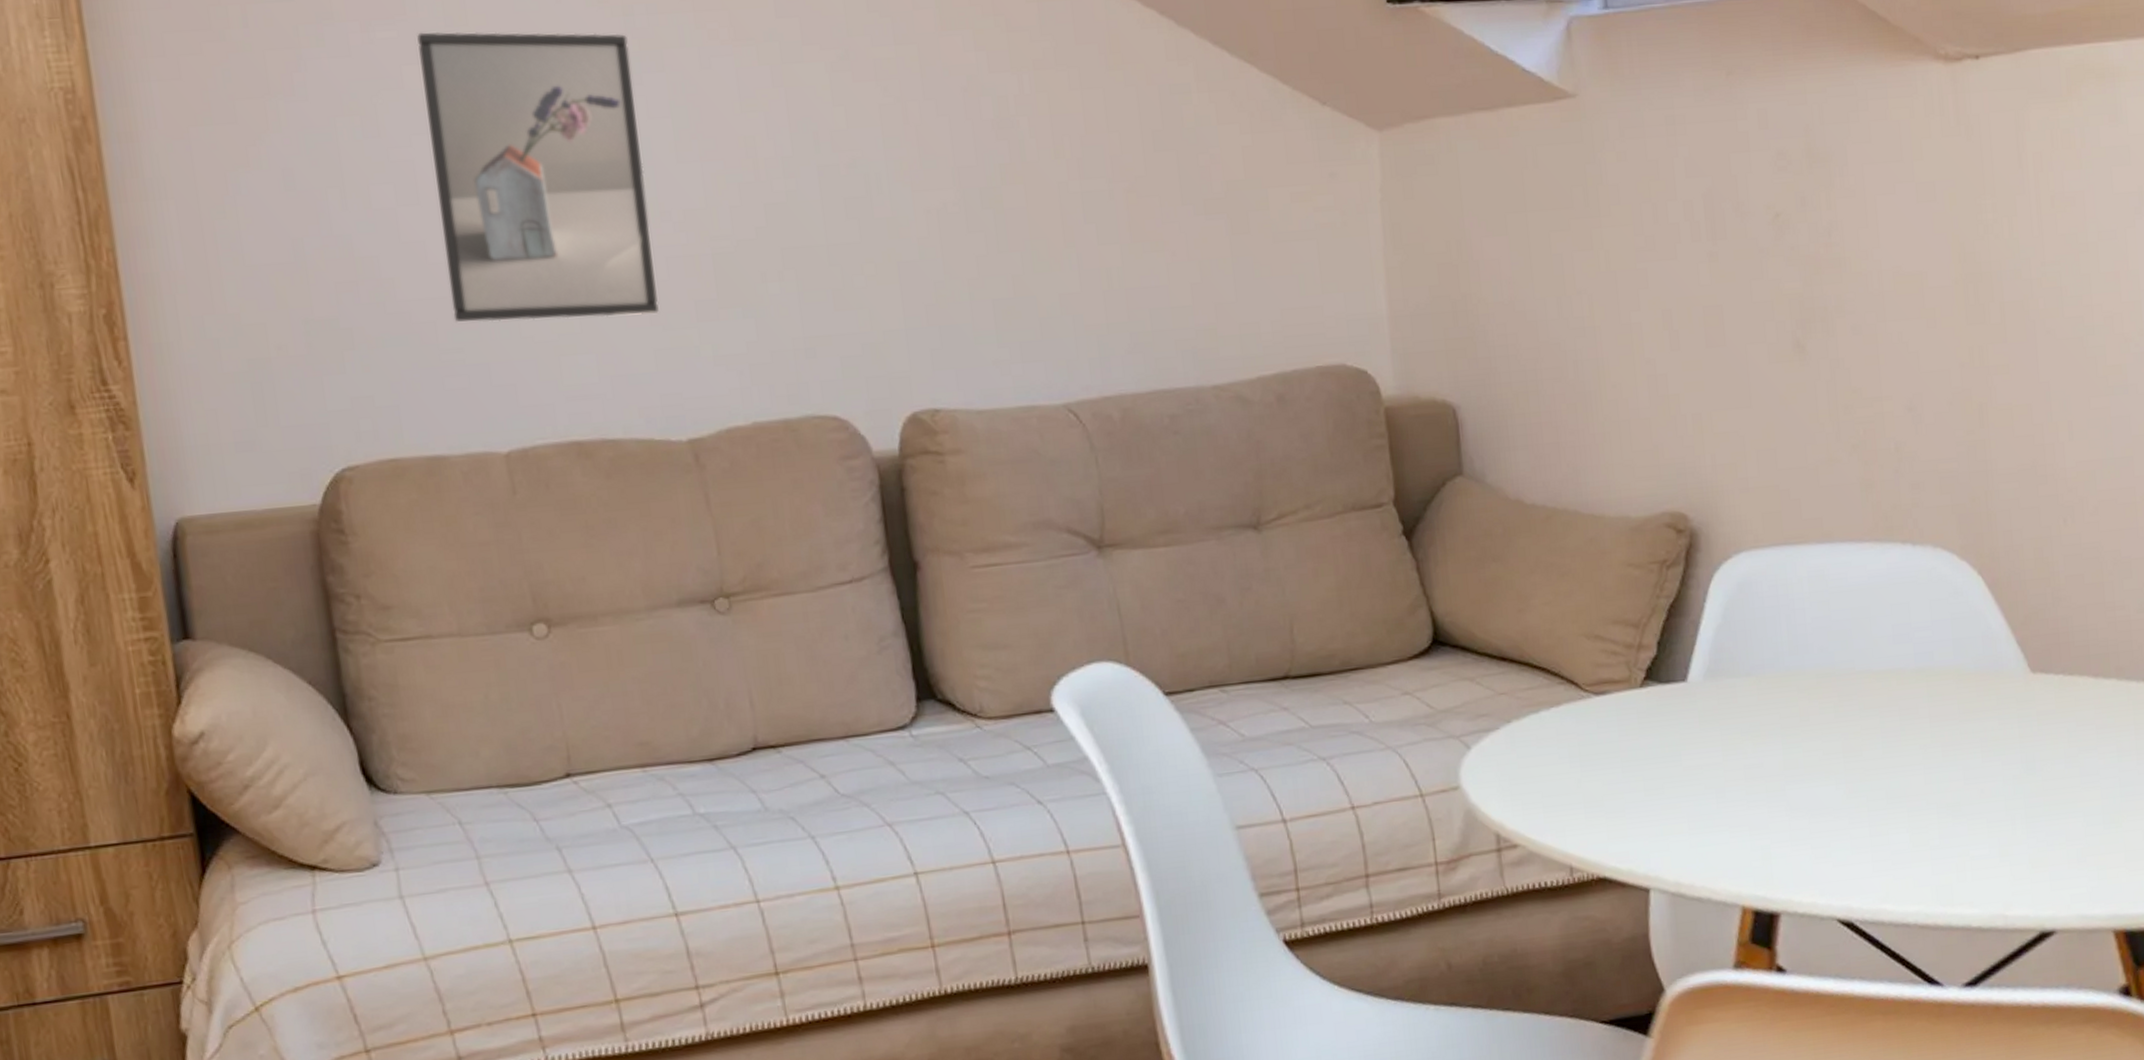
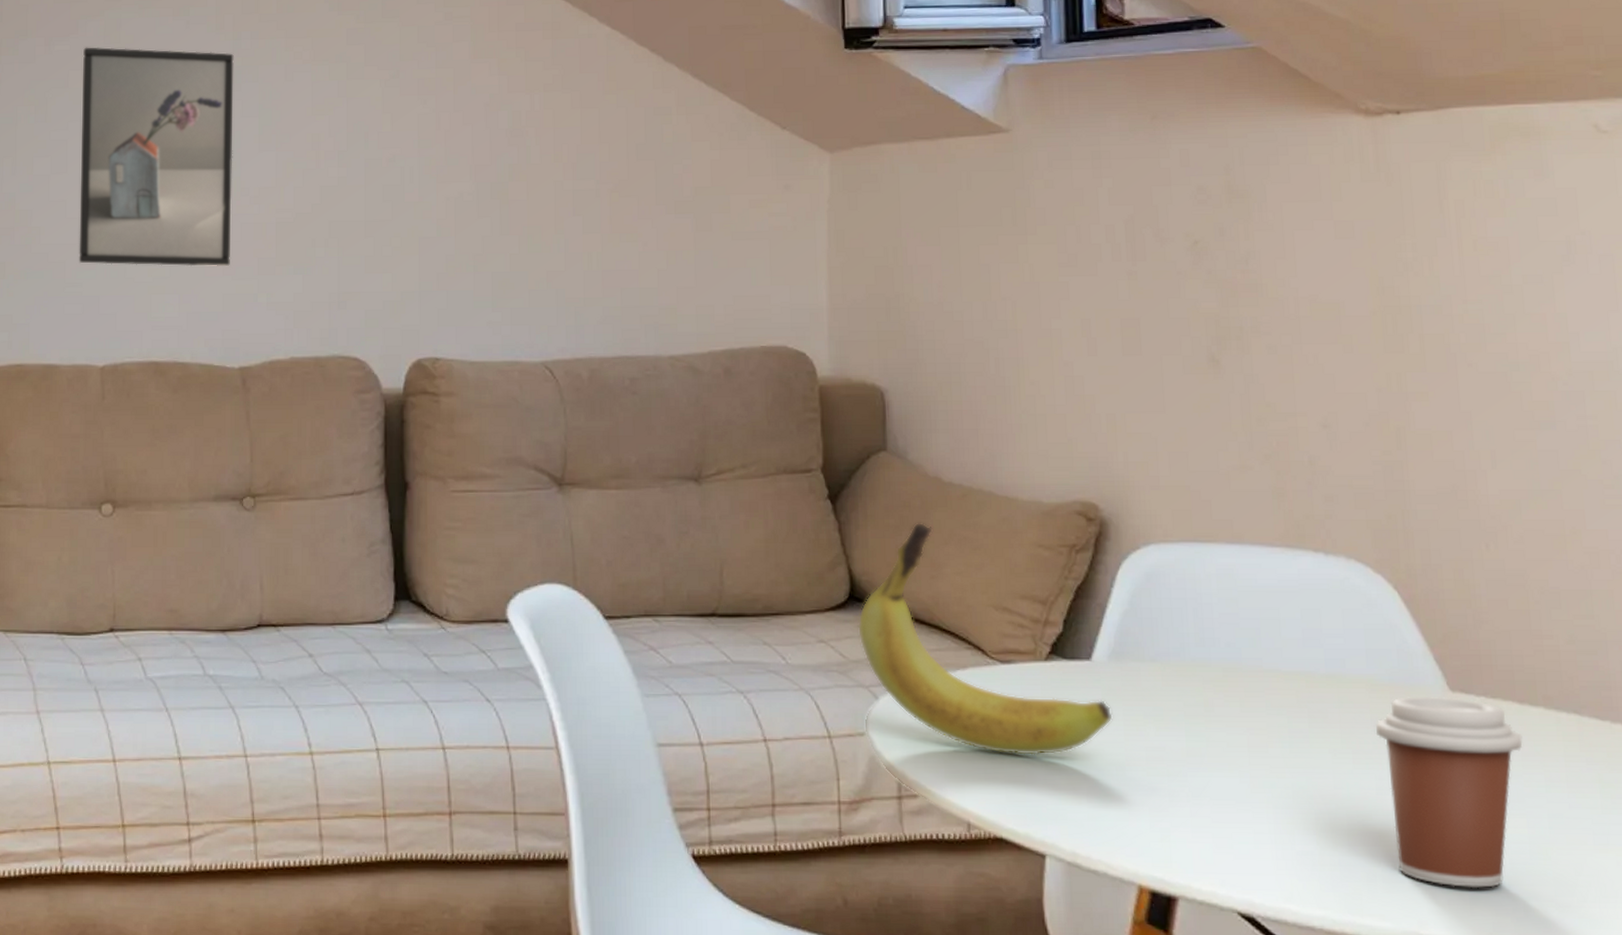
banana: none [1443,551,1711,791] -> present [858,522,1113,755]
coffee cup: none [1963,678,2097,866] -> present [1375,695,1523,888]

